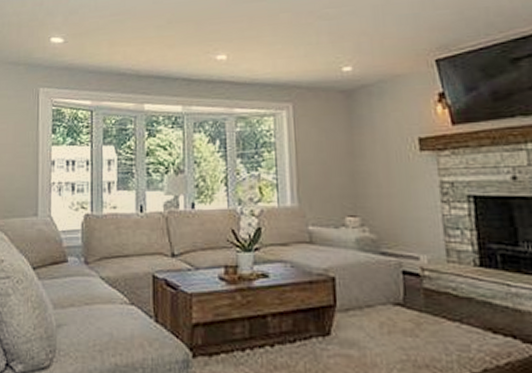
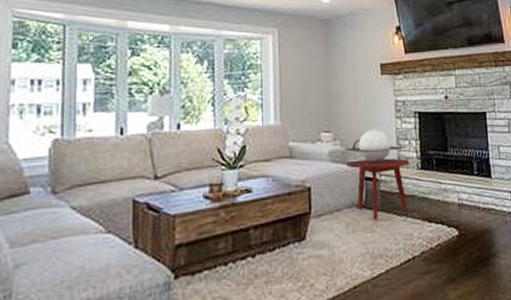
table lamp: none [375,215,460,255] -> present [344,129,408,163]
side table: none [378,250,463,322] -> present [346,158,410,220]

